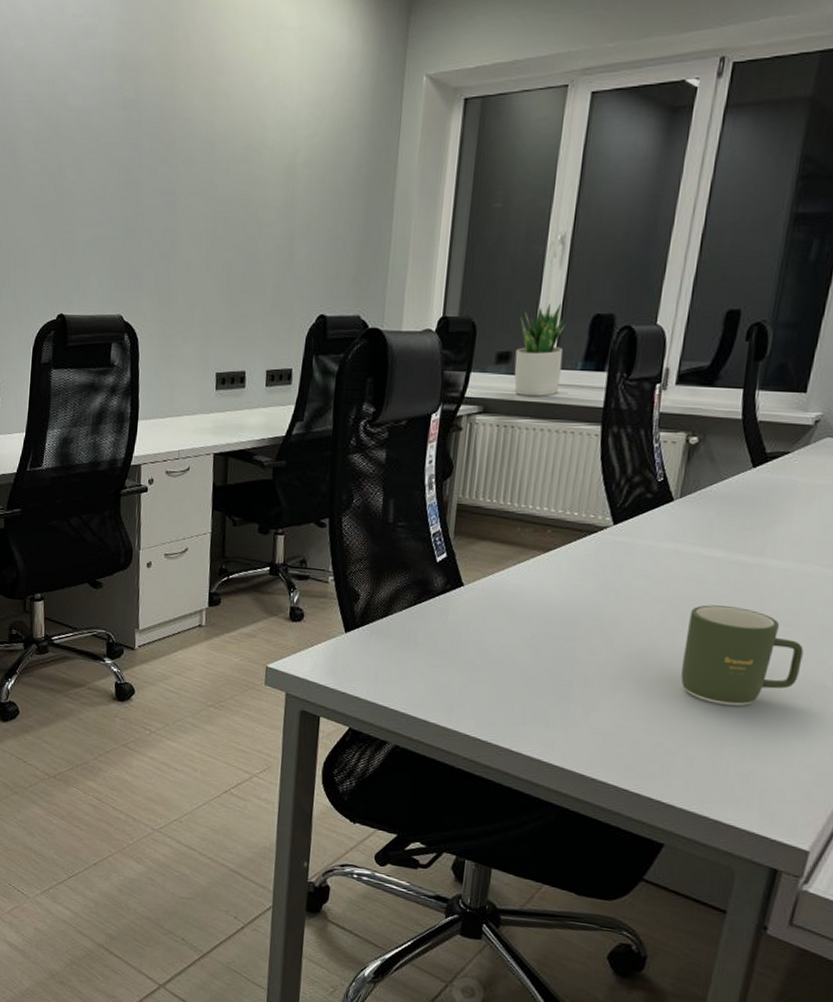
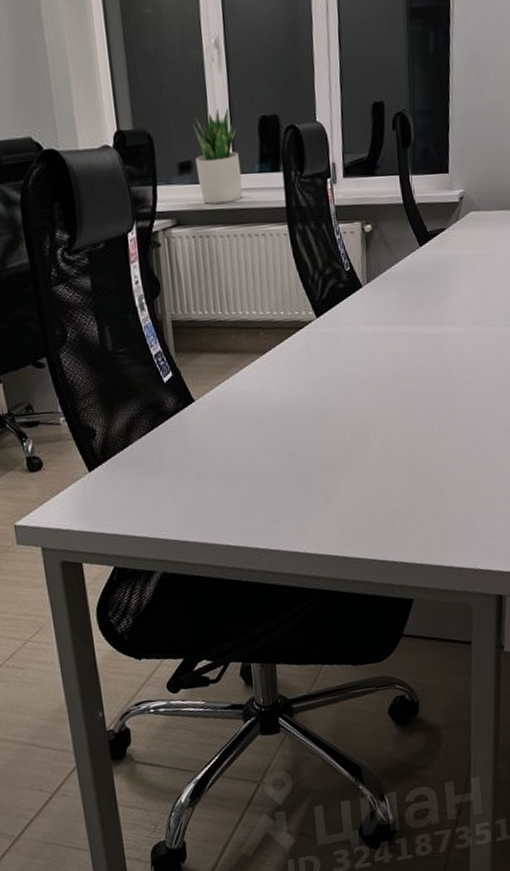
mug: present [681,604,804,706] -> none [395,374,488,465]

